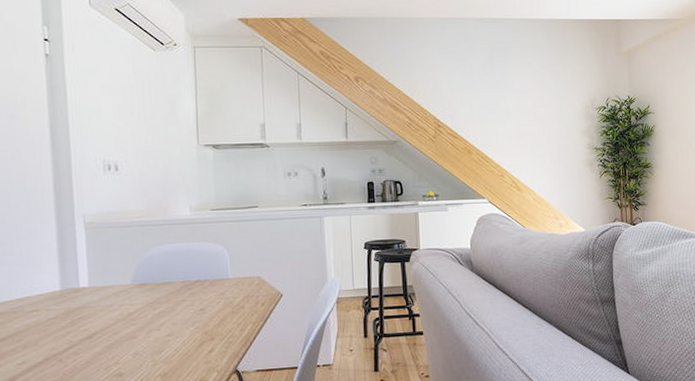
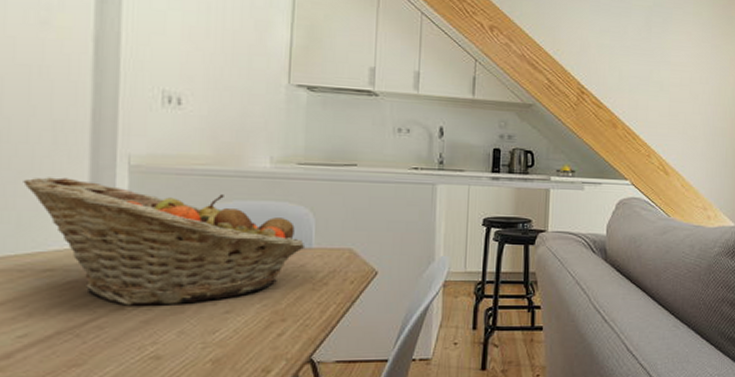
fruit basket: none [10,237,224,335] -> present [23,177,306,306]

